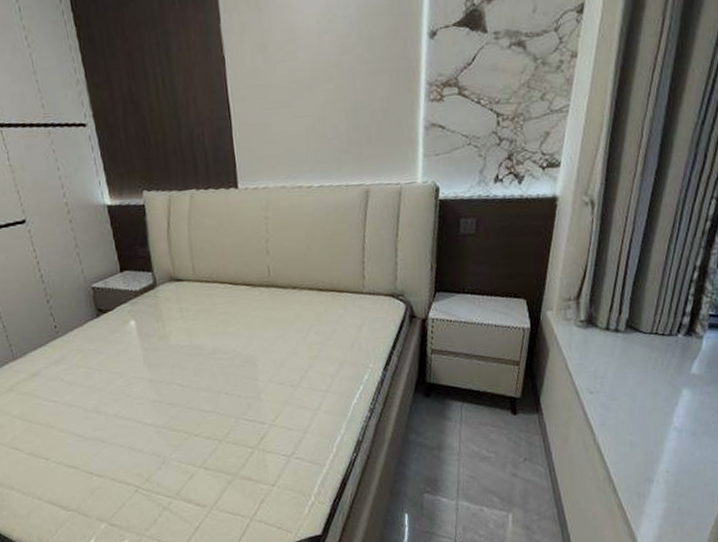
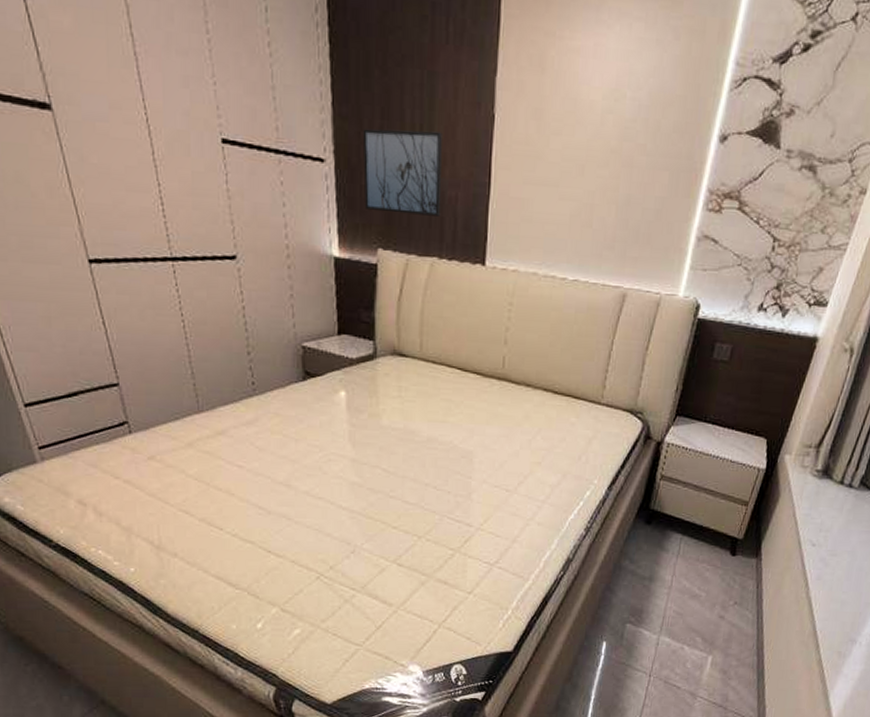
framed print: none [114,80,192,159] -> present [362,129,442,217]

